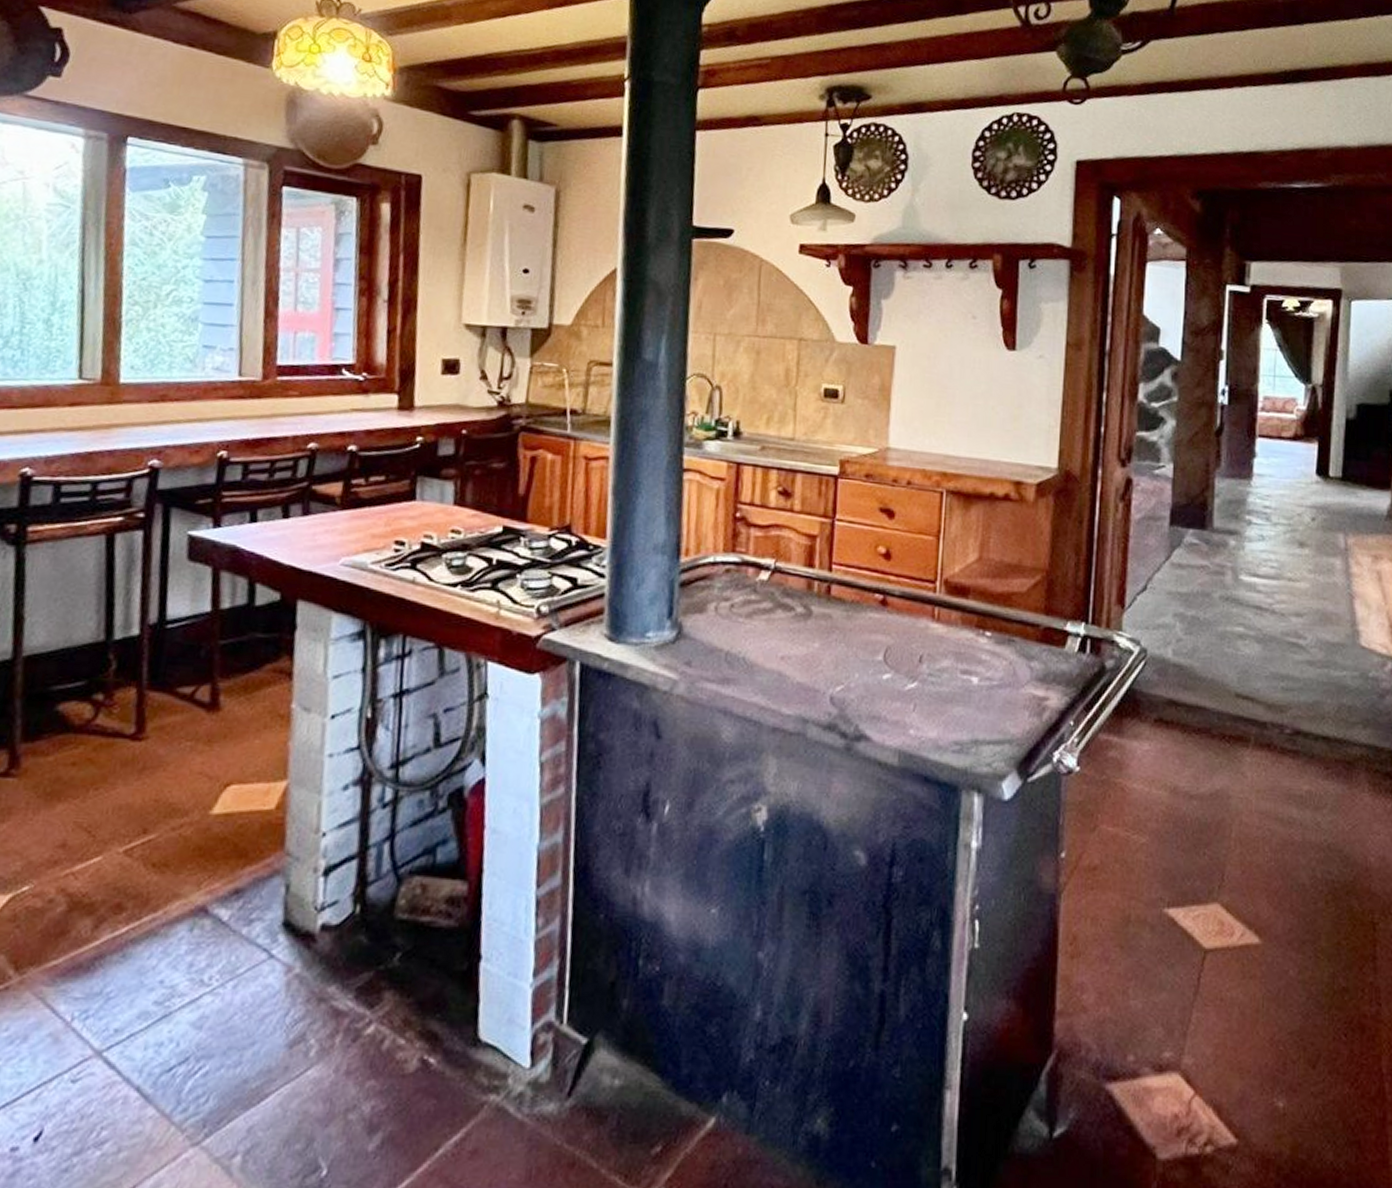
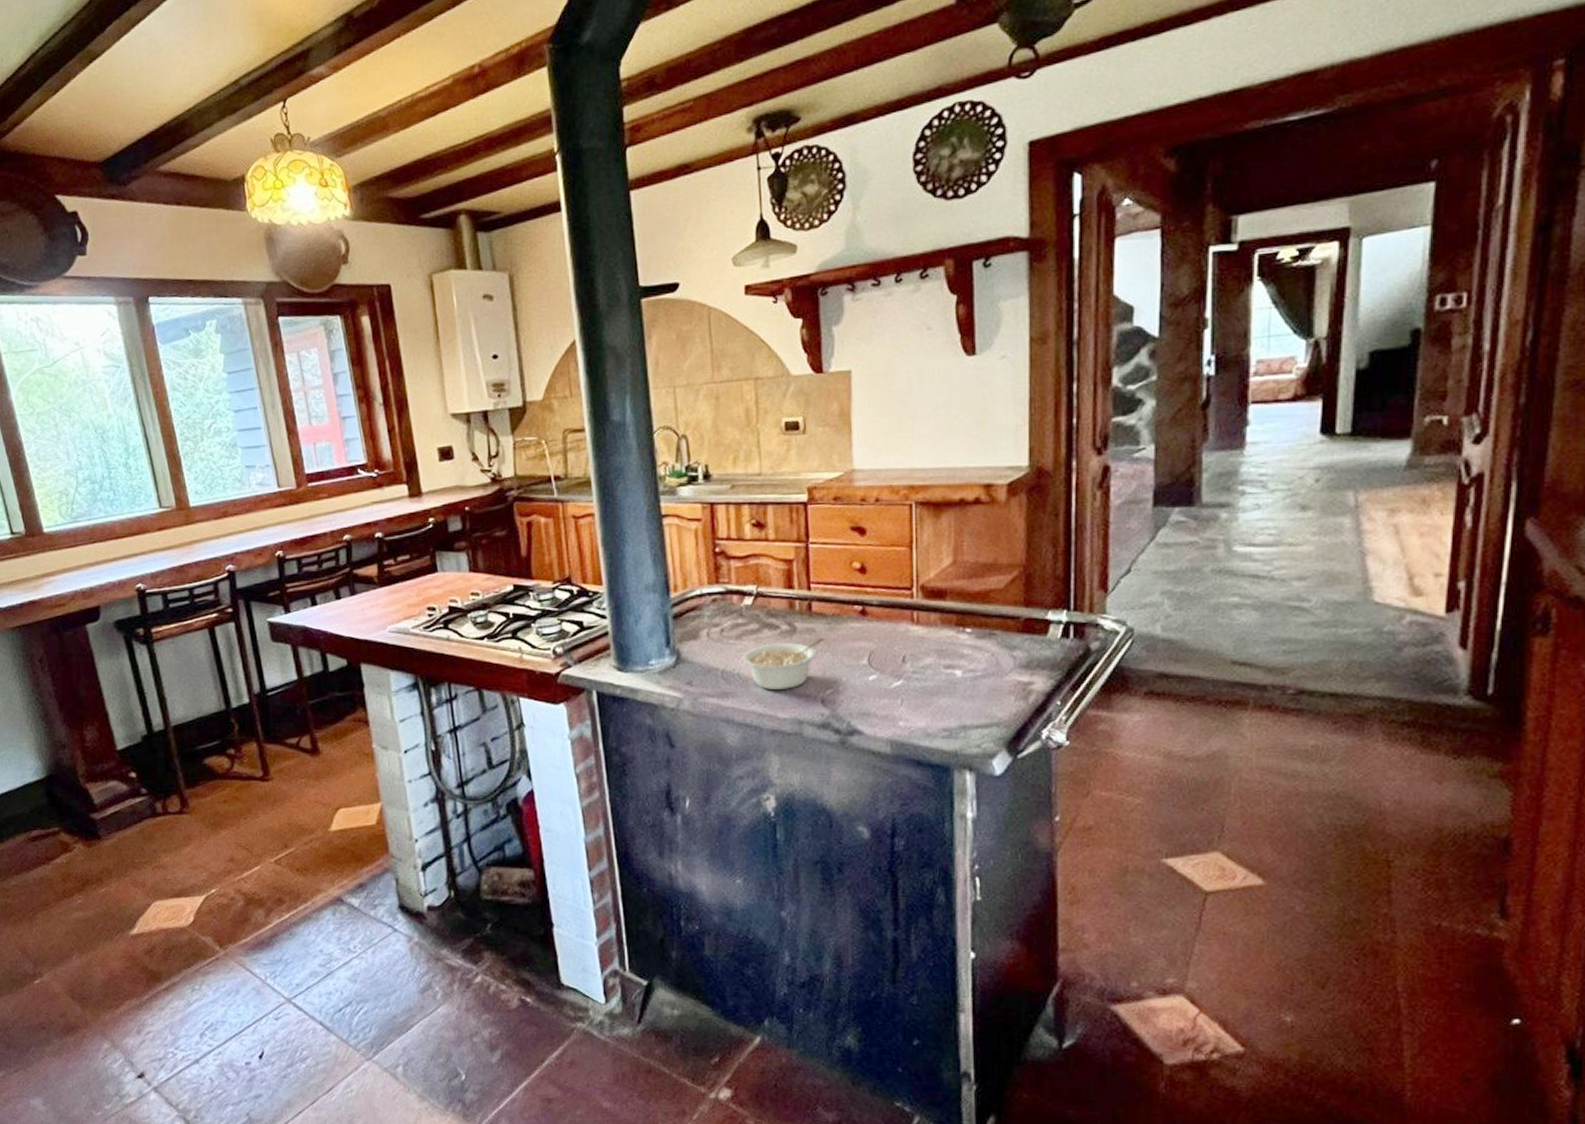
legume: none [750,626,841,681] -> present [742,638,825,690]

